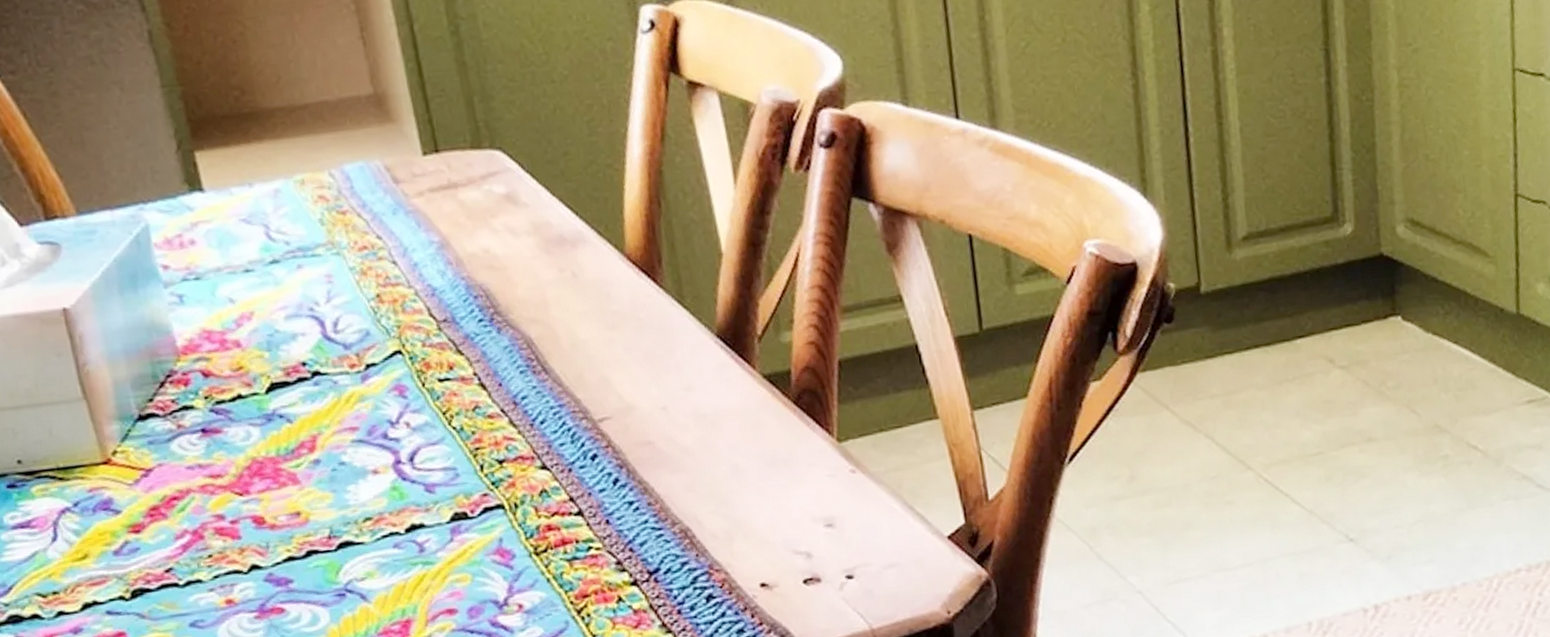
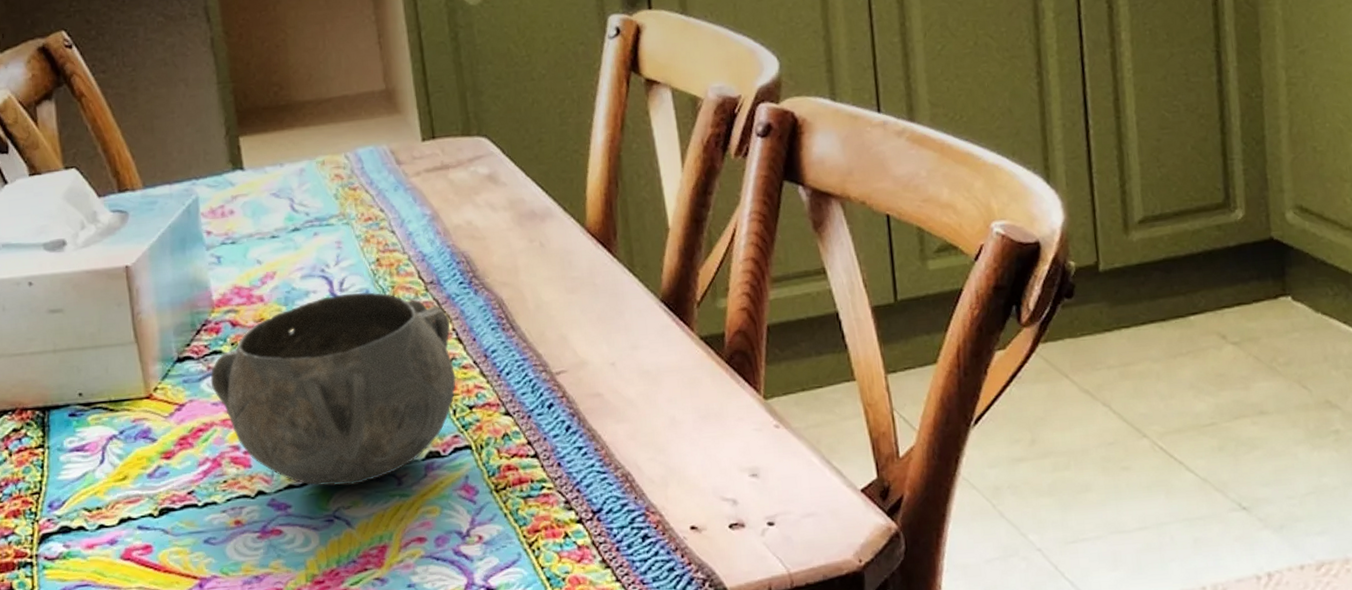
decorative bowl: none [182,333,482,556] -> present [210,292,456,486]

